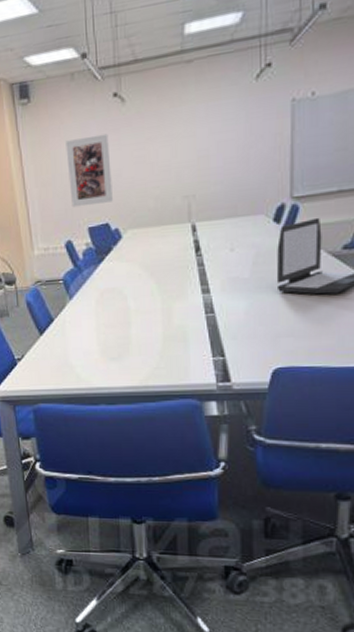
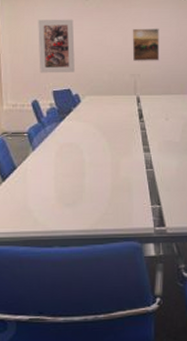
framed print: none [183,129,222,178] -> present [132,28,160,61]

